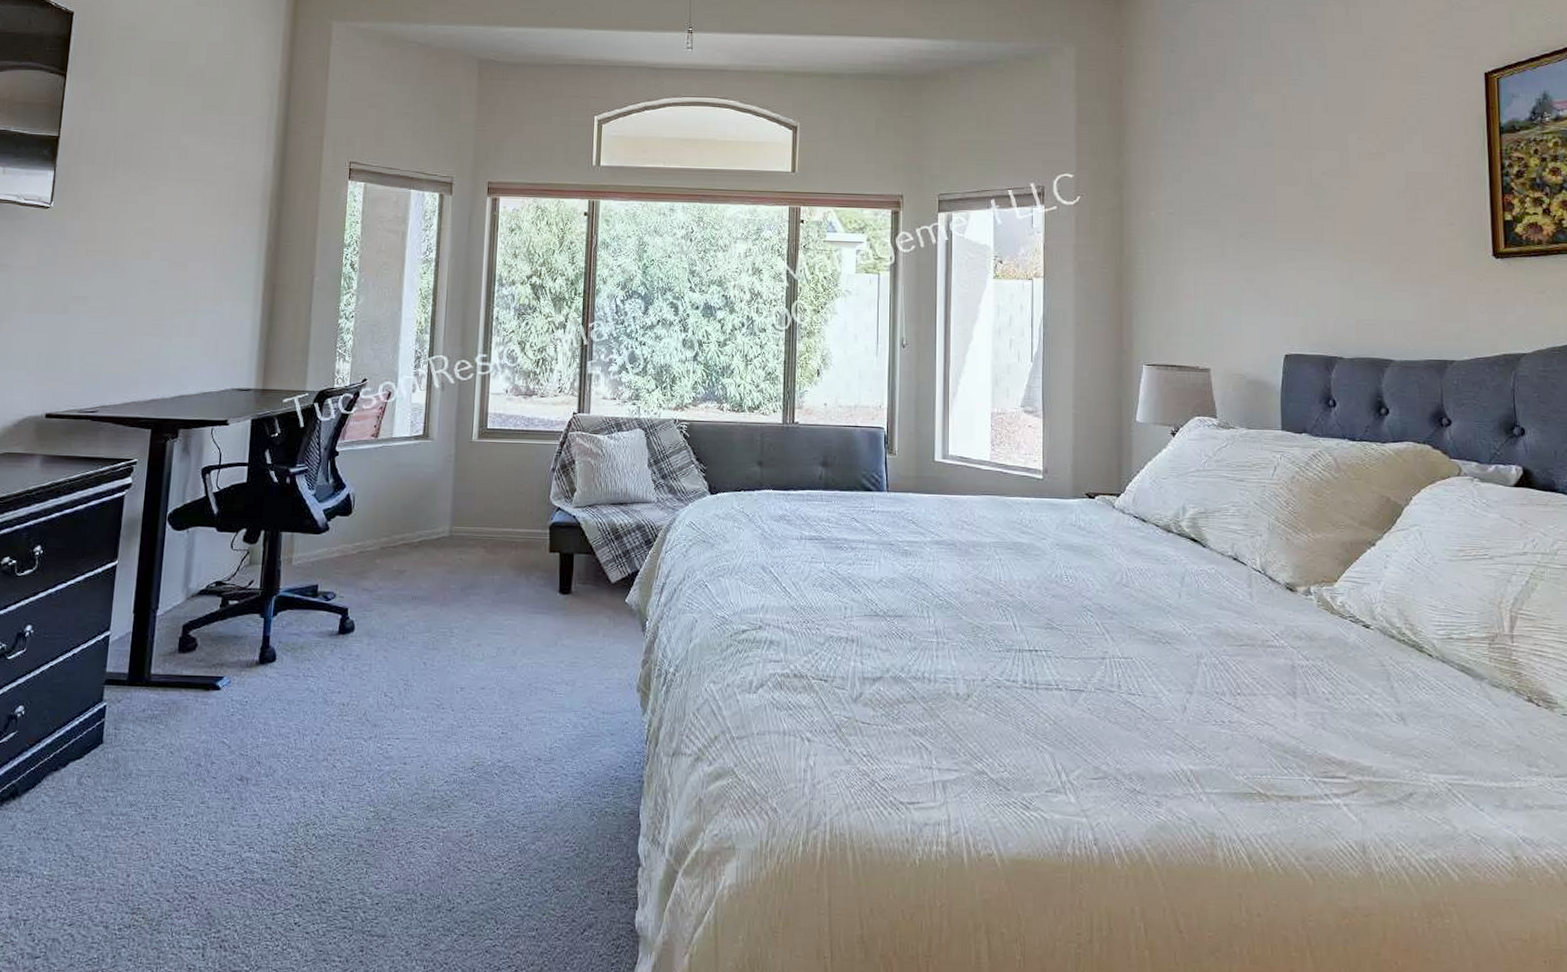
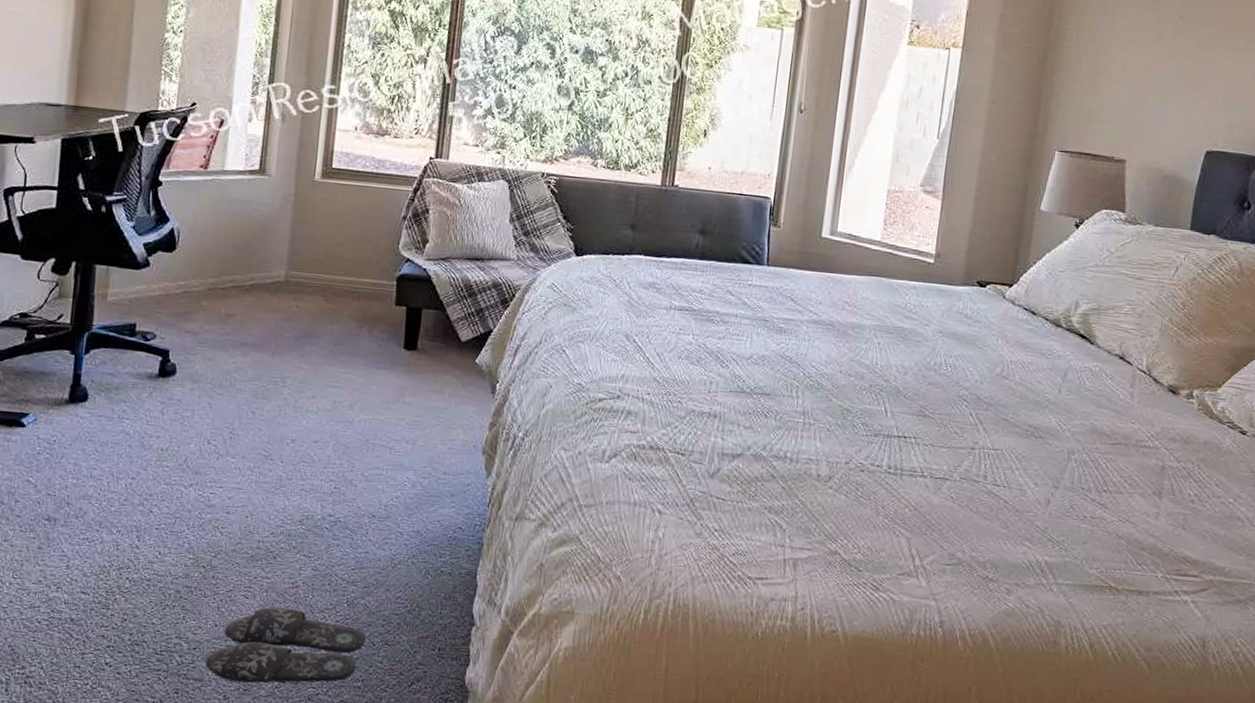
slippers: none [388,857,538,937] -> present [205,607,366,683]

